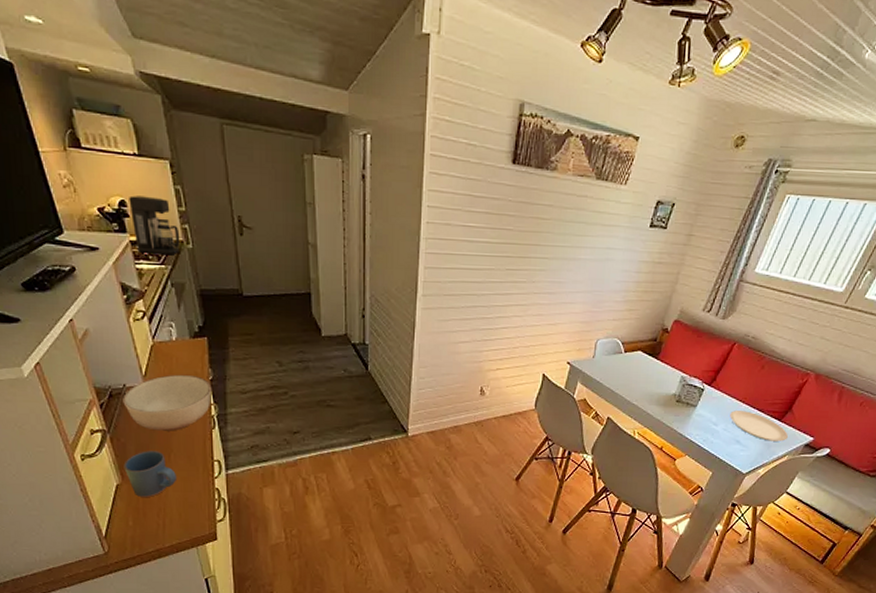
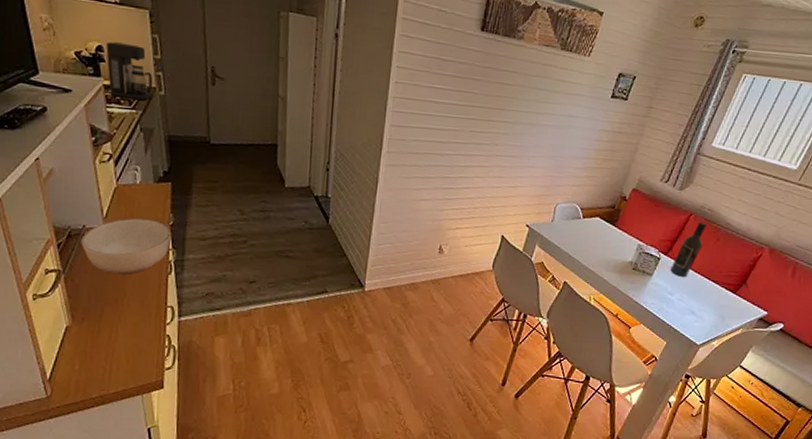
mug: present [123,451,178,498] -> none [75,293,129,342]
wine bottle: none [715,350,751,408] -> present [670,221,707,278]
plate: present [730,410,788,442] -> none [685,281,742,314]

